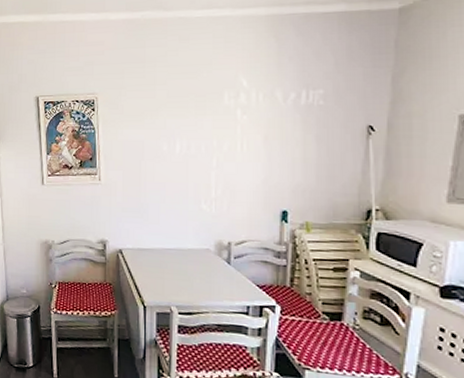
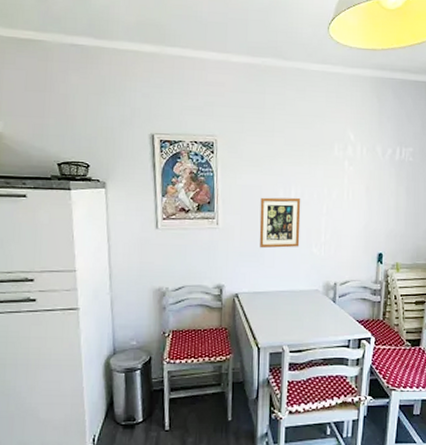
picture frame: none [142,151,187,204] -> present [259,197,301,249]

